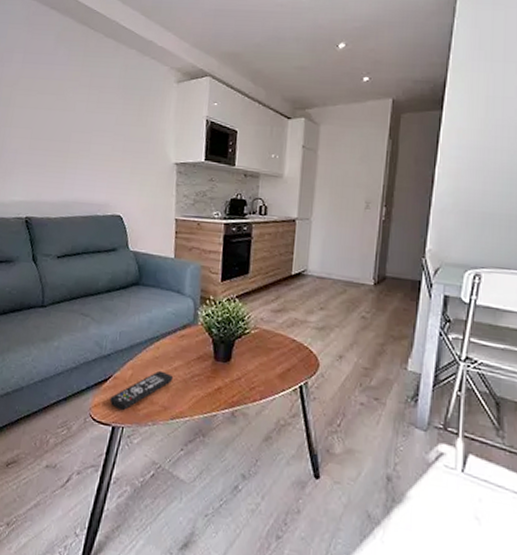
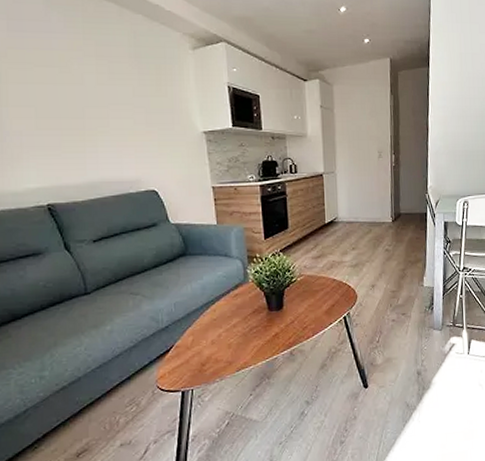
remote control: present [109,370,174,411] -> none [175,330,234,376]

